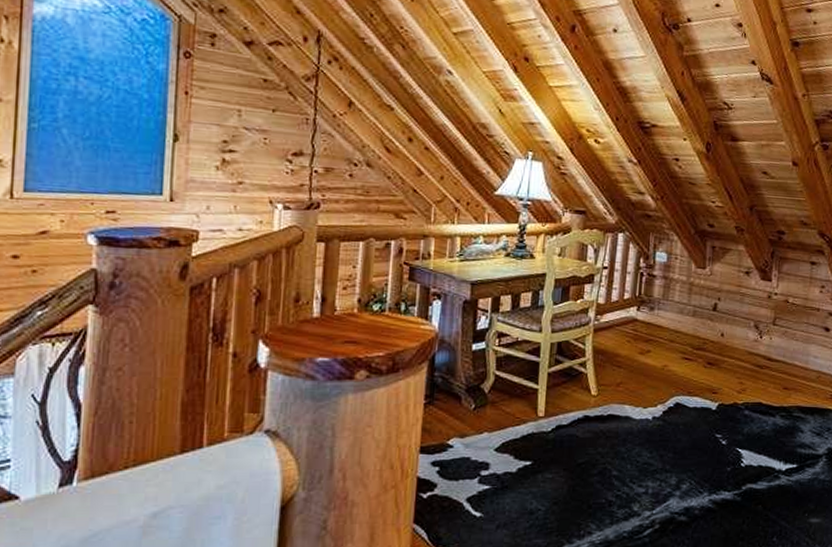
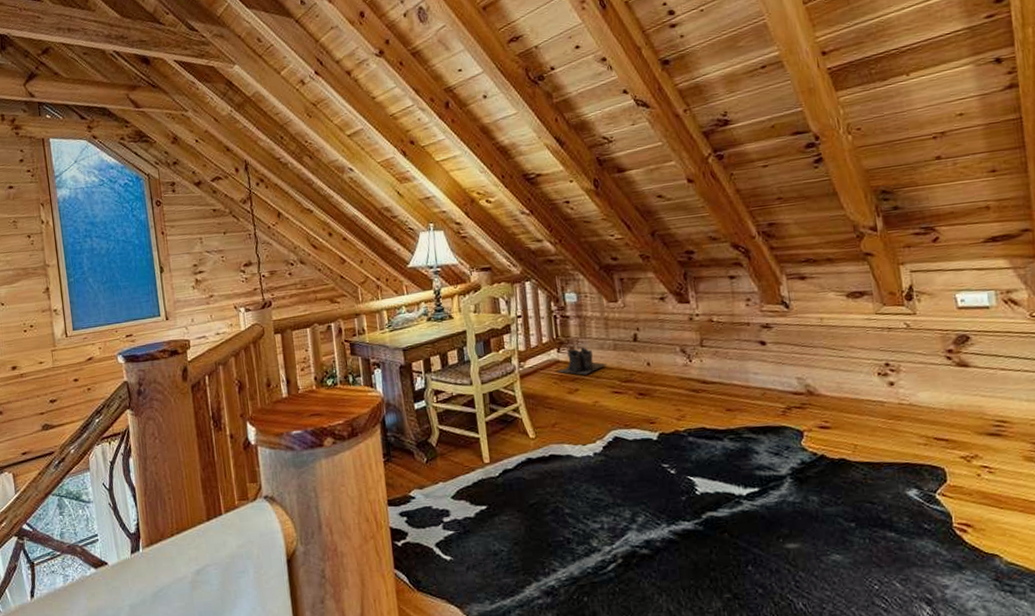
boots: none [633,308,684,337] -> present [557,346,608,375]

